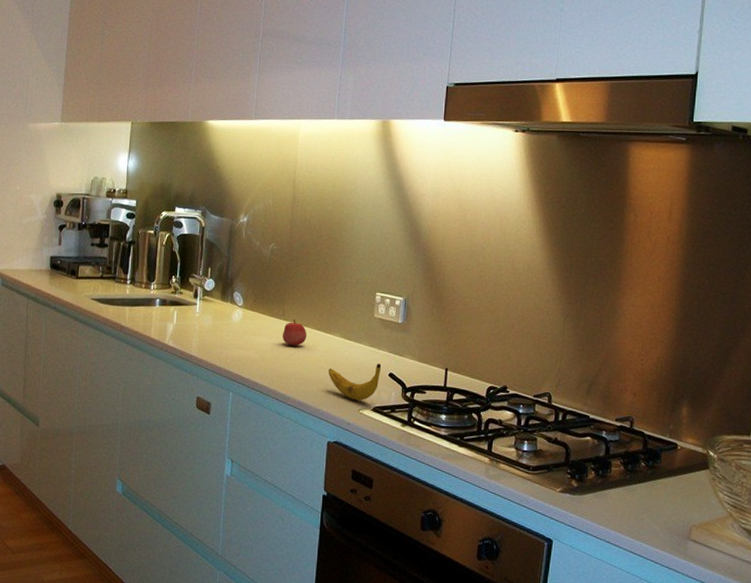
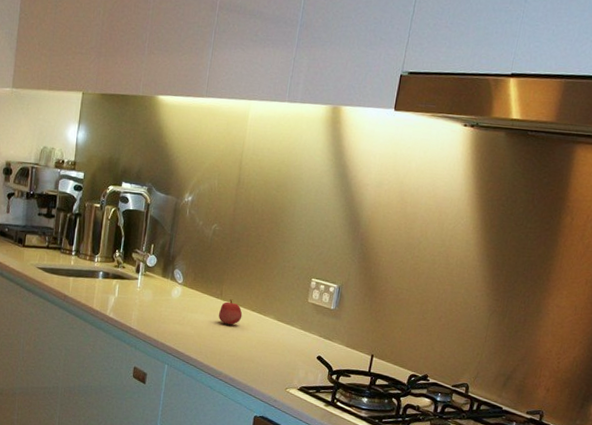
banana: present [329,363,381,401] -> none [260,346,310,380]

